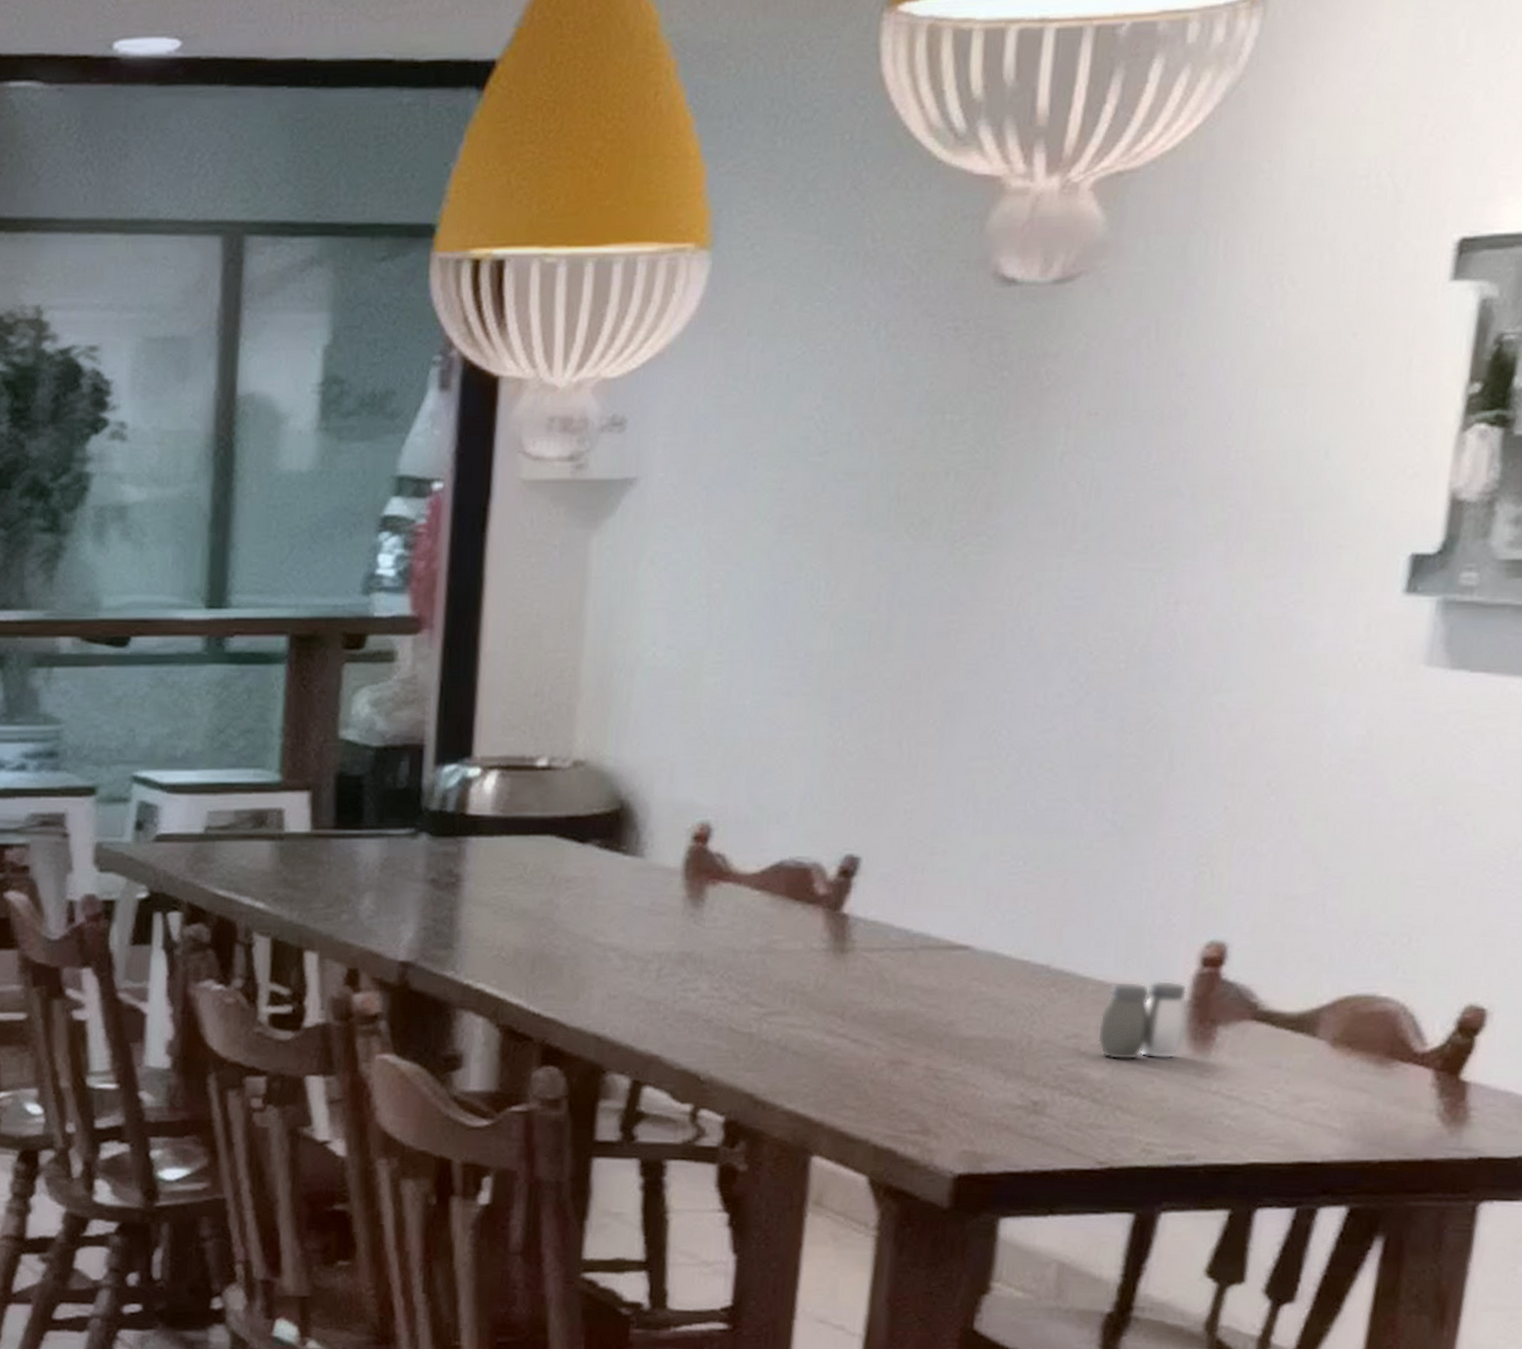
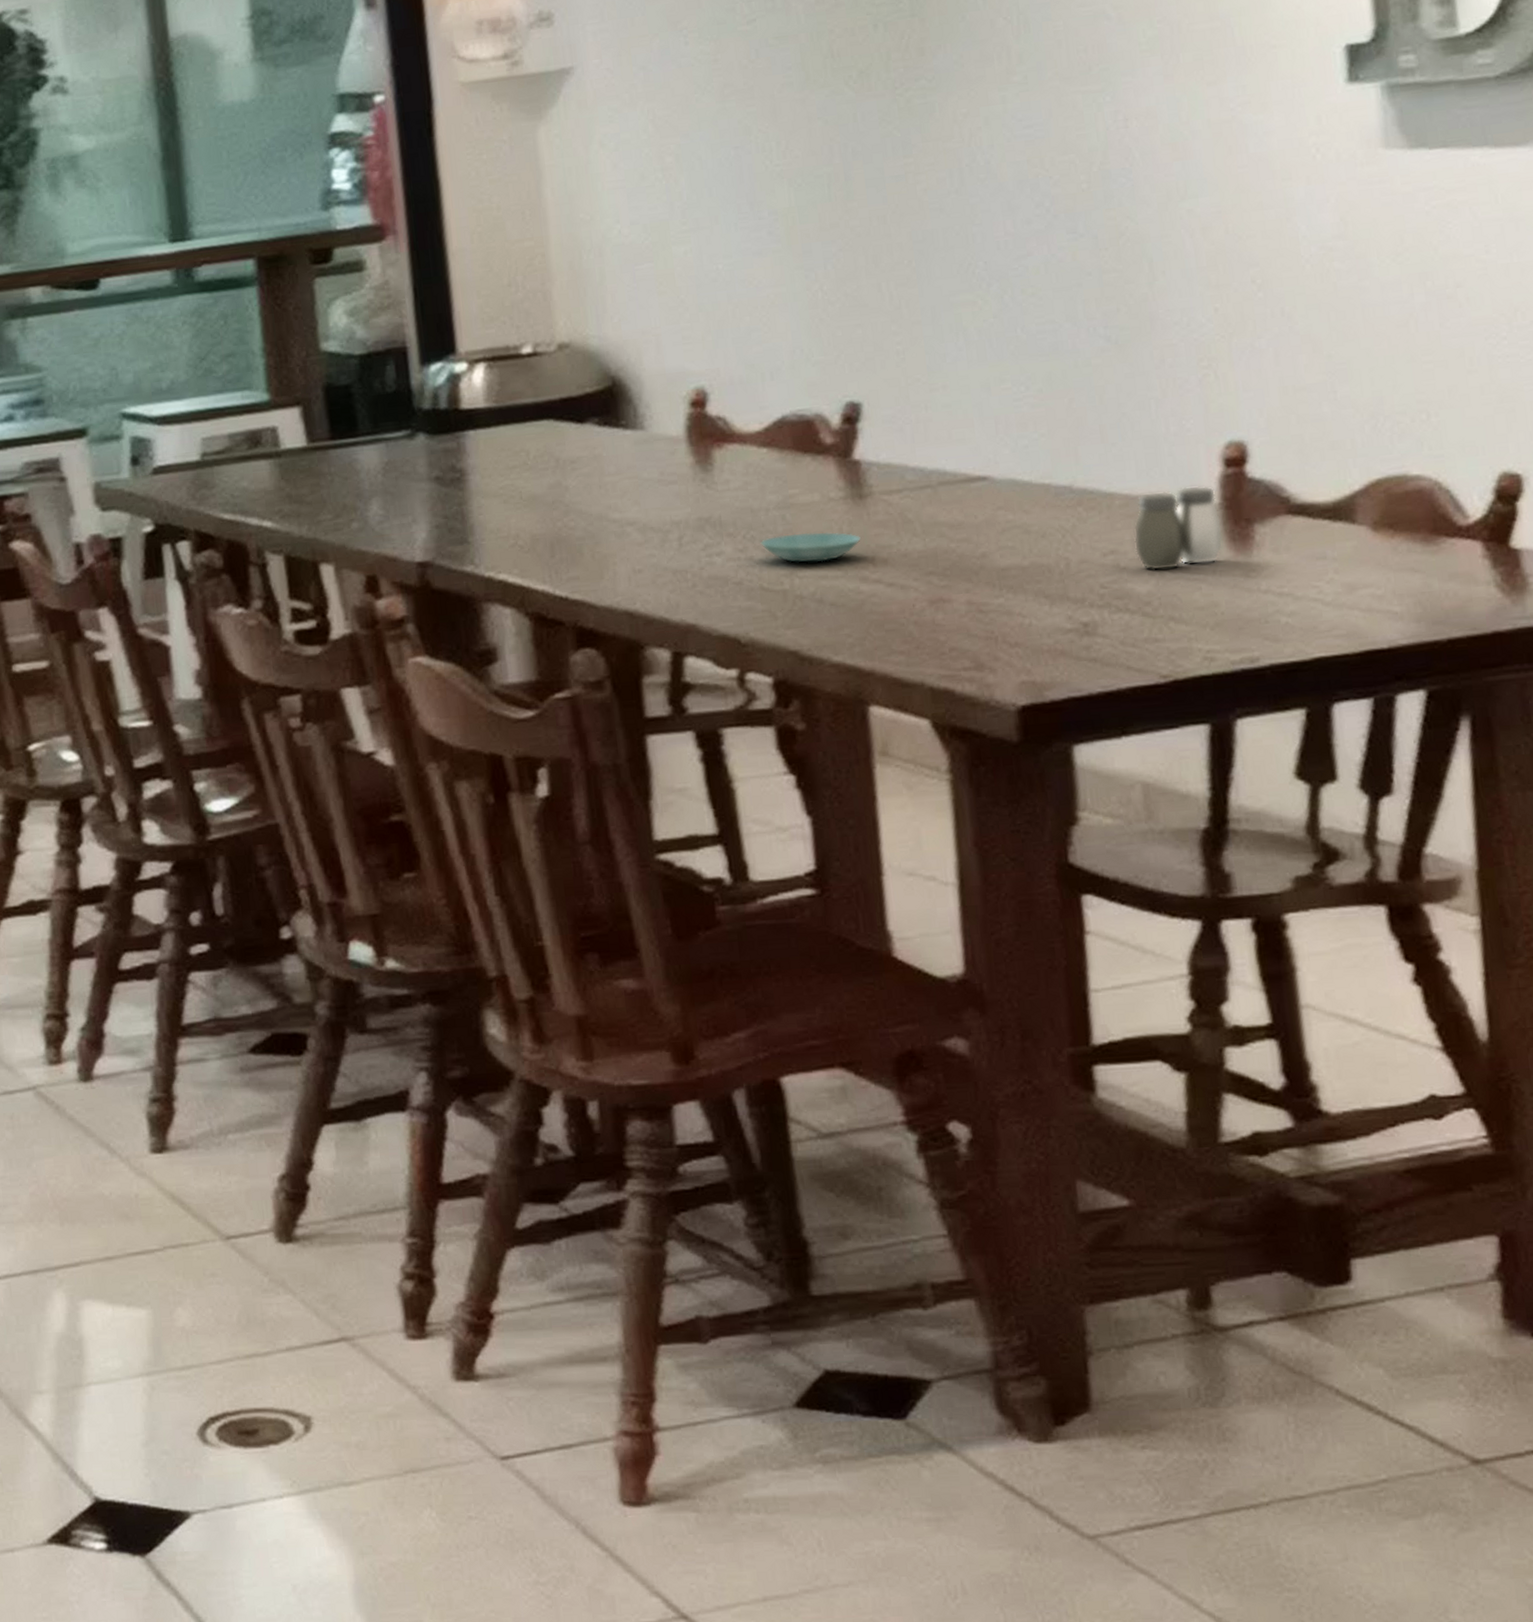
saucer: none [736,979,835,1010] -> present [760,532,861,563]

